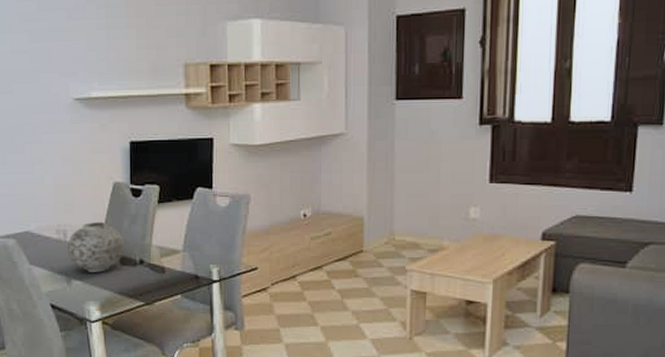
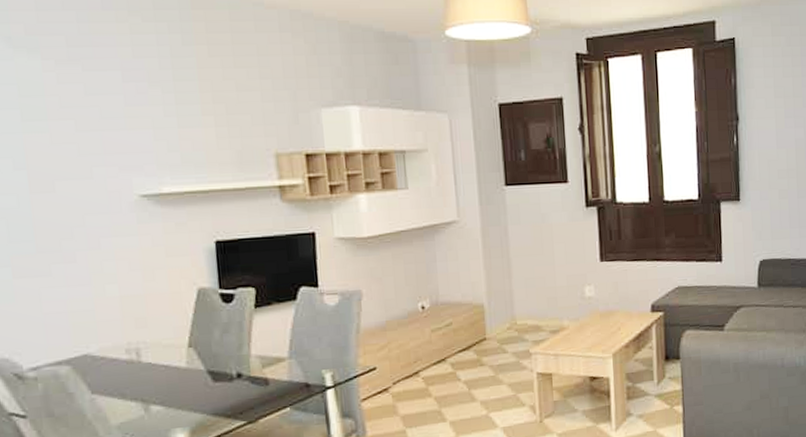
vase: present [67,221,124,272] -> none [141,334,217,395]

